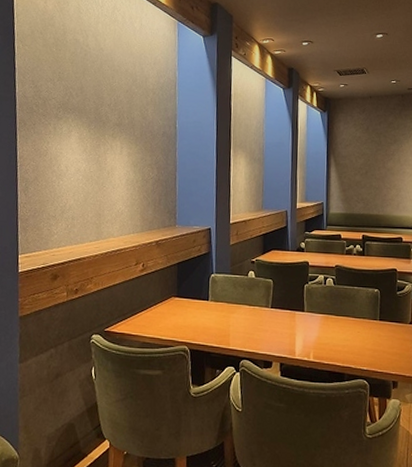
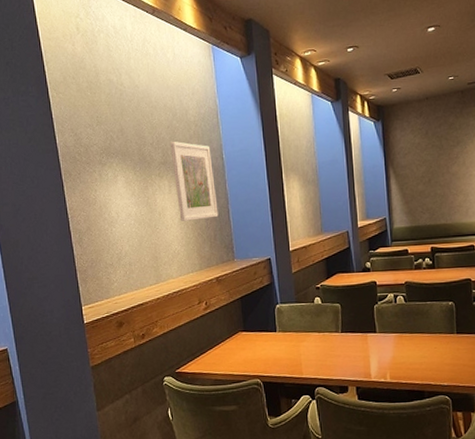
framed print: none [126,105,166,183] -> present [170,141,218,221]

